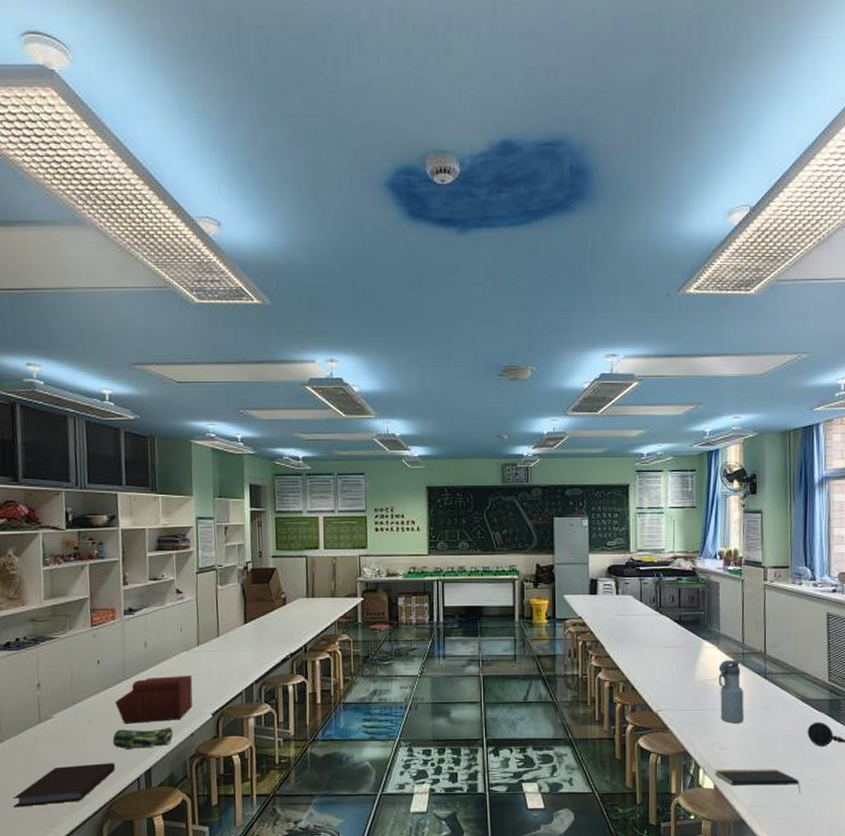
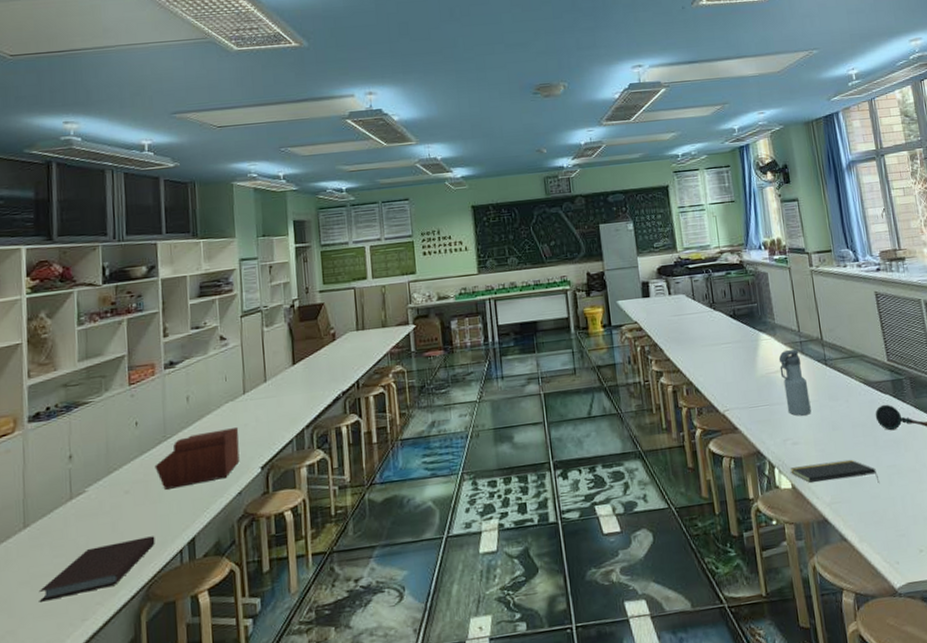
pencil case: present [112,727,174,749] -> none [152,487,219,519]

